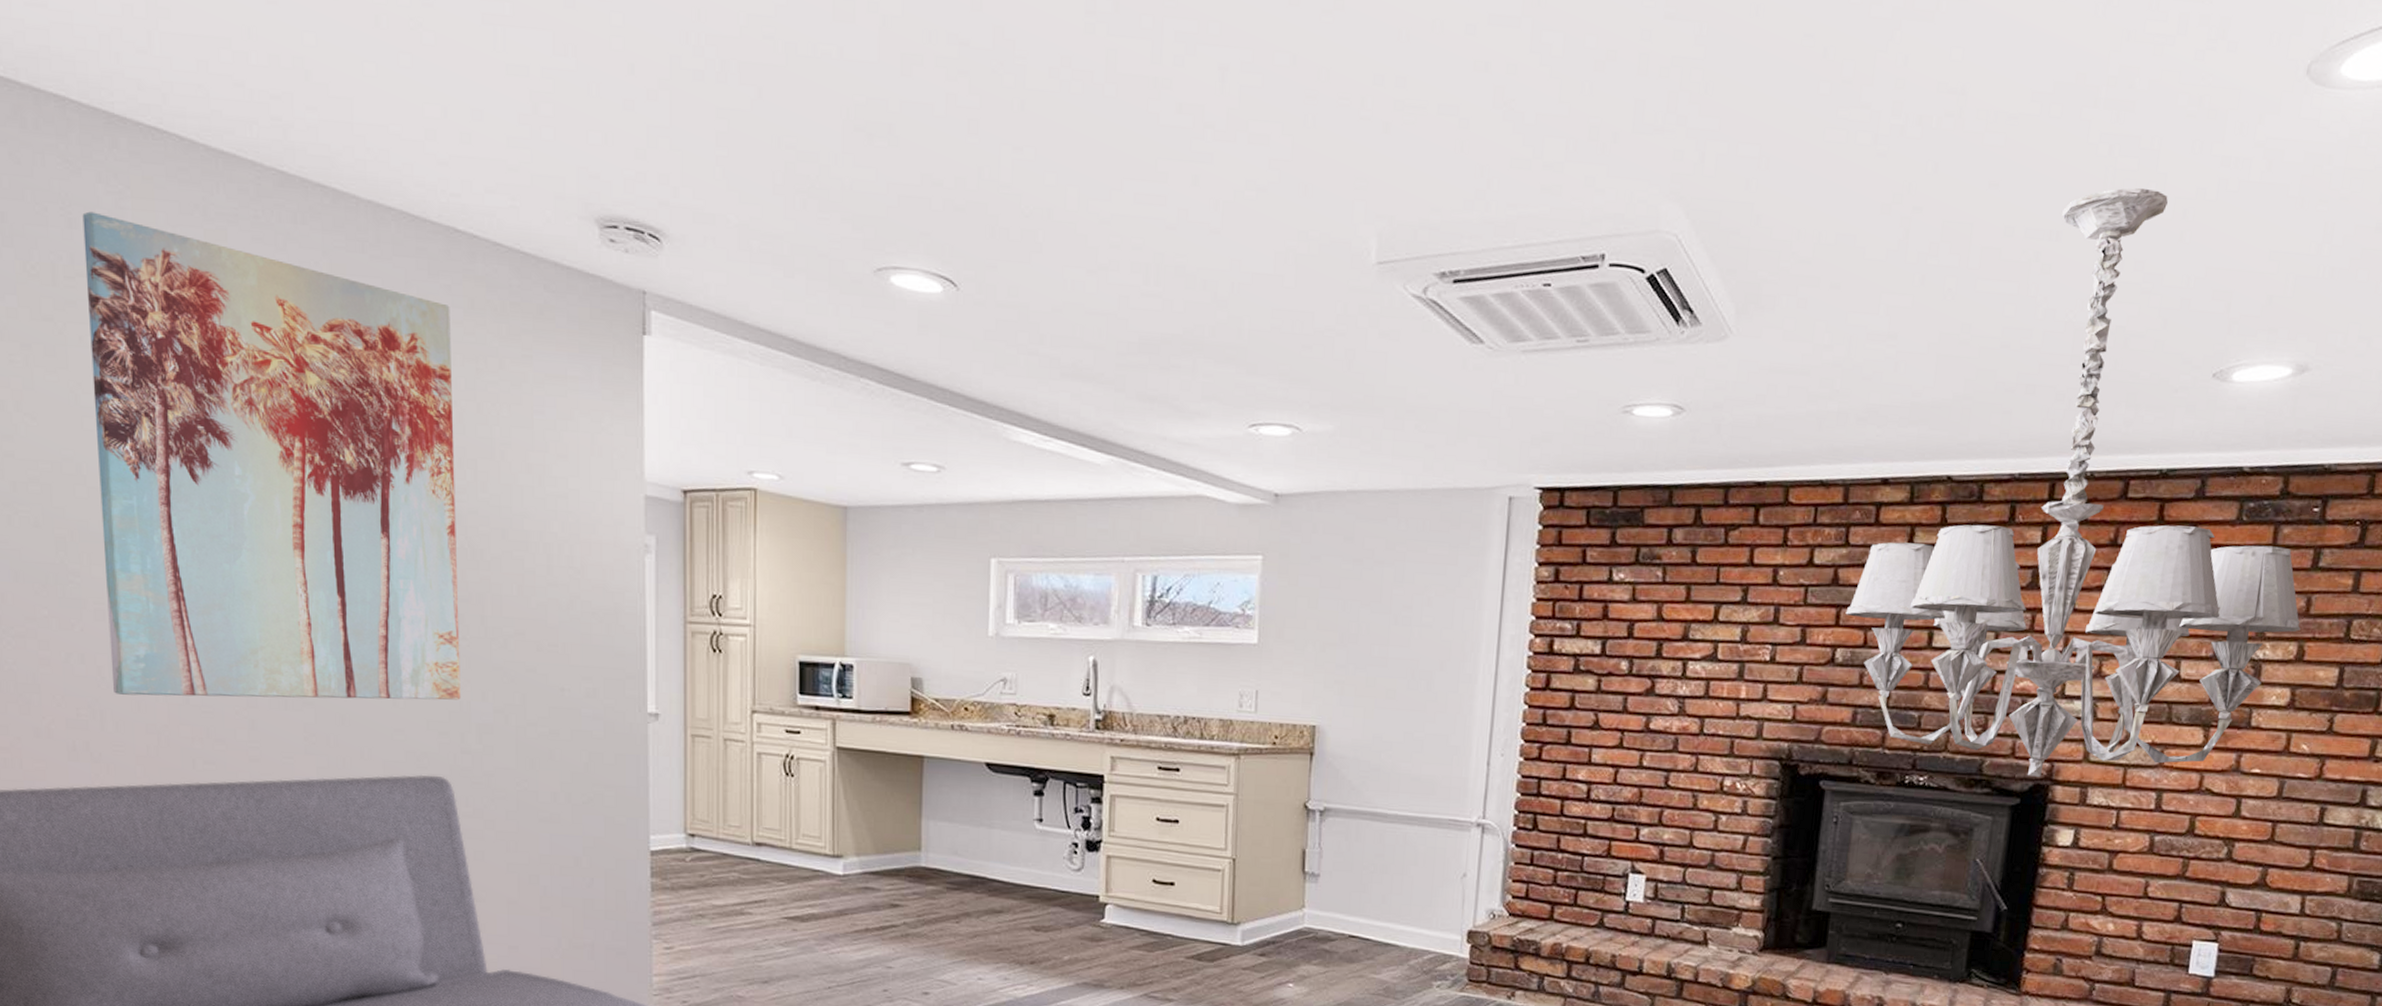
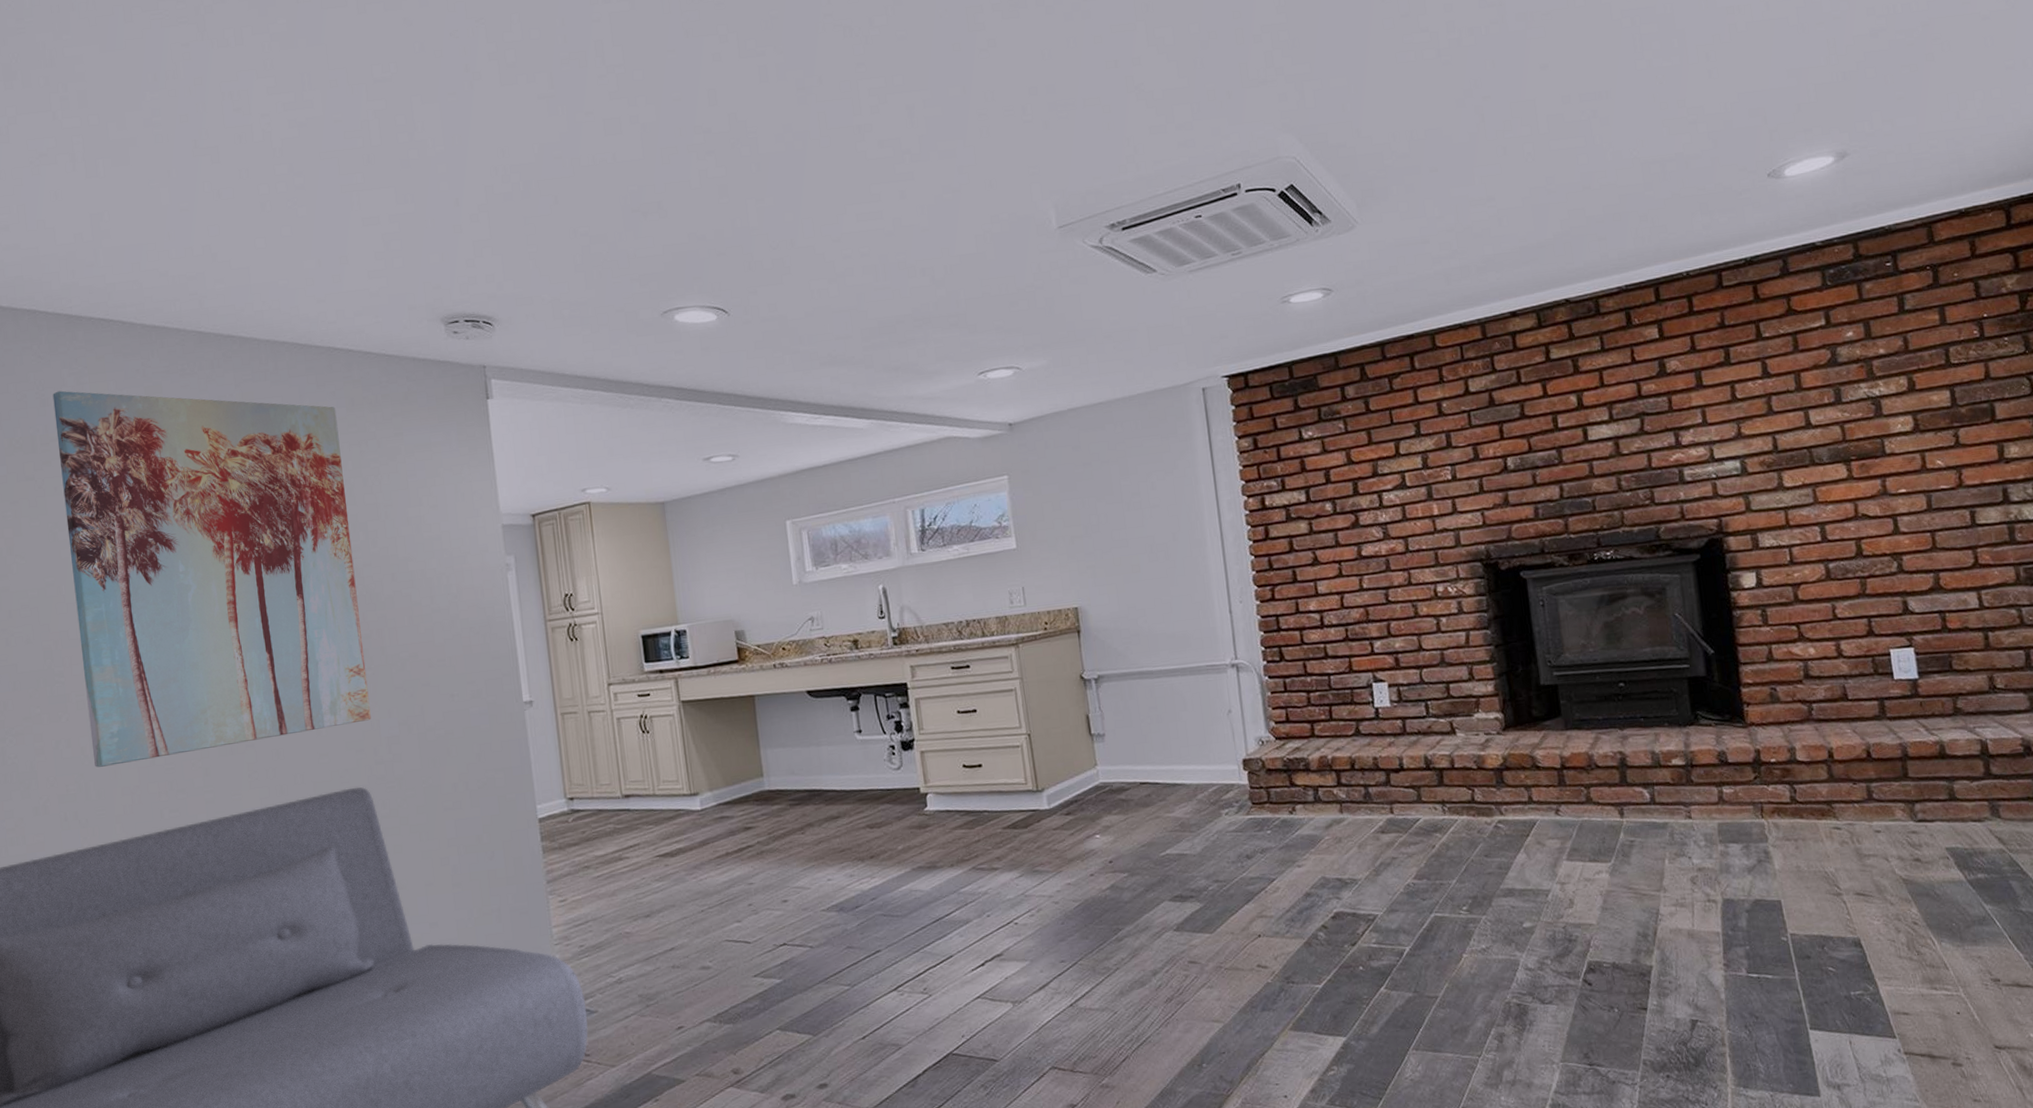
chandelier: present [1845,188,2301,777] -> none [1507,43,1905,534]

